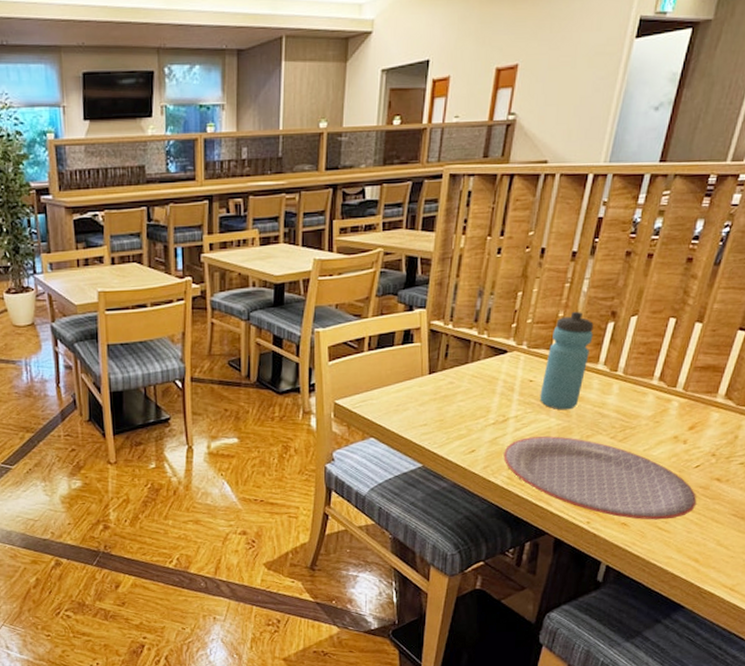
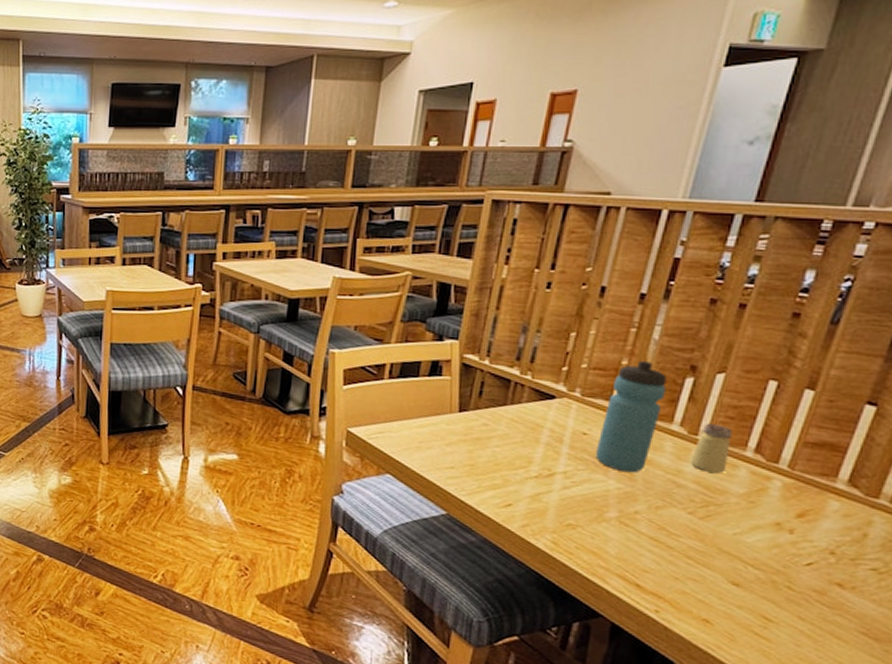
plate: present [503,436,697,520] -> none [547,498,809,625]
saltshaker: none [611,360,643,401] -> present [689,424,732,473]

